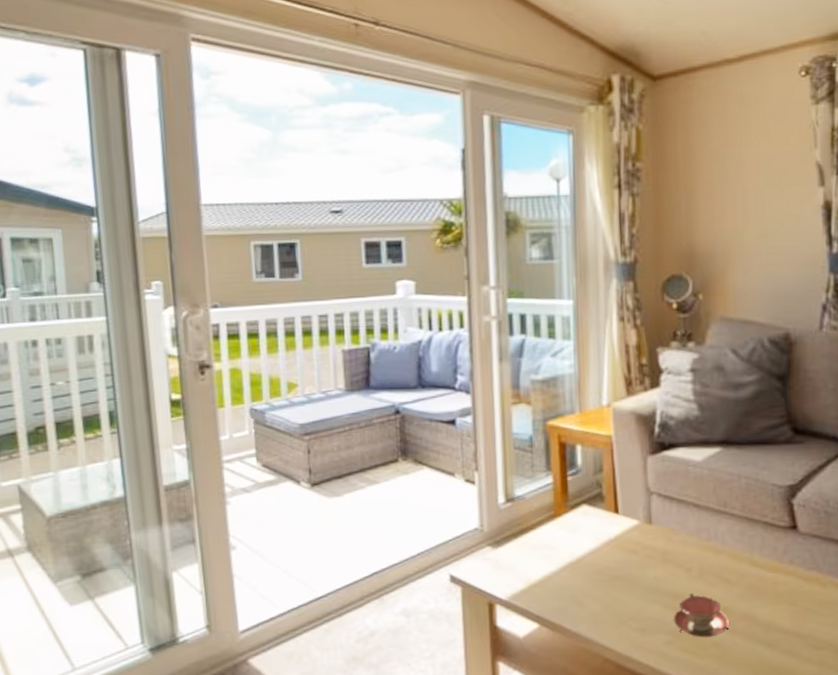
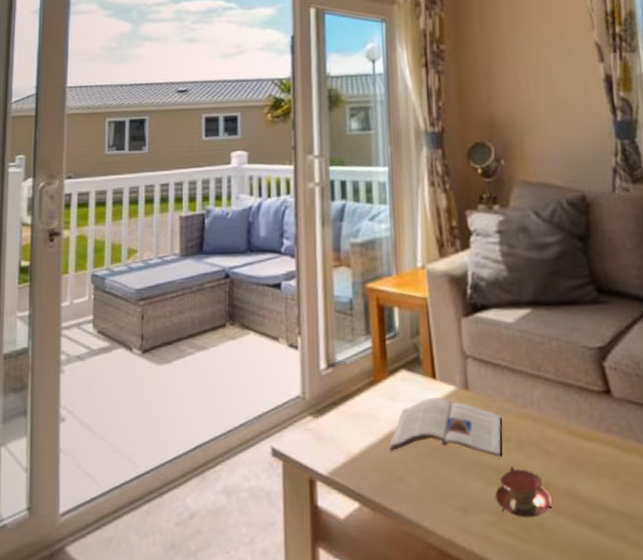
magazine: none [569,531,684,585] -> present [389,397,501,457]

